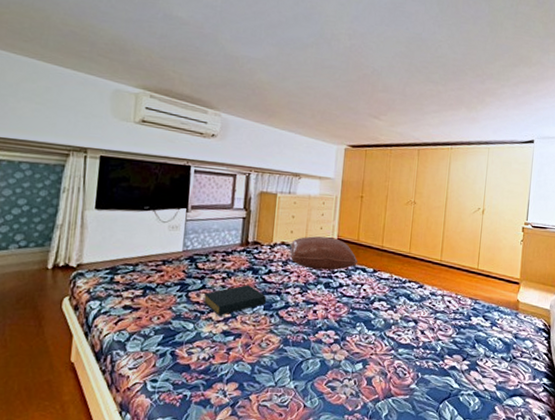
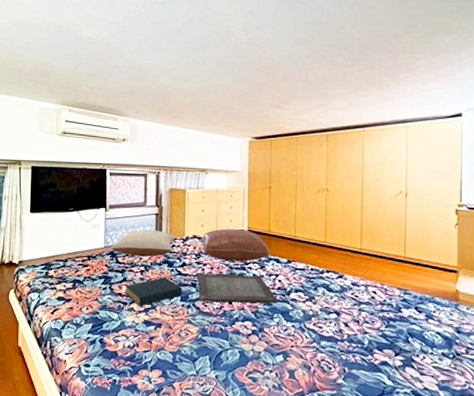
pillow: none [191,234,264,263] -> present [112,230,176,257]
serving tray: none [282,280,362,312] -> present [197,272,278,304]

